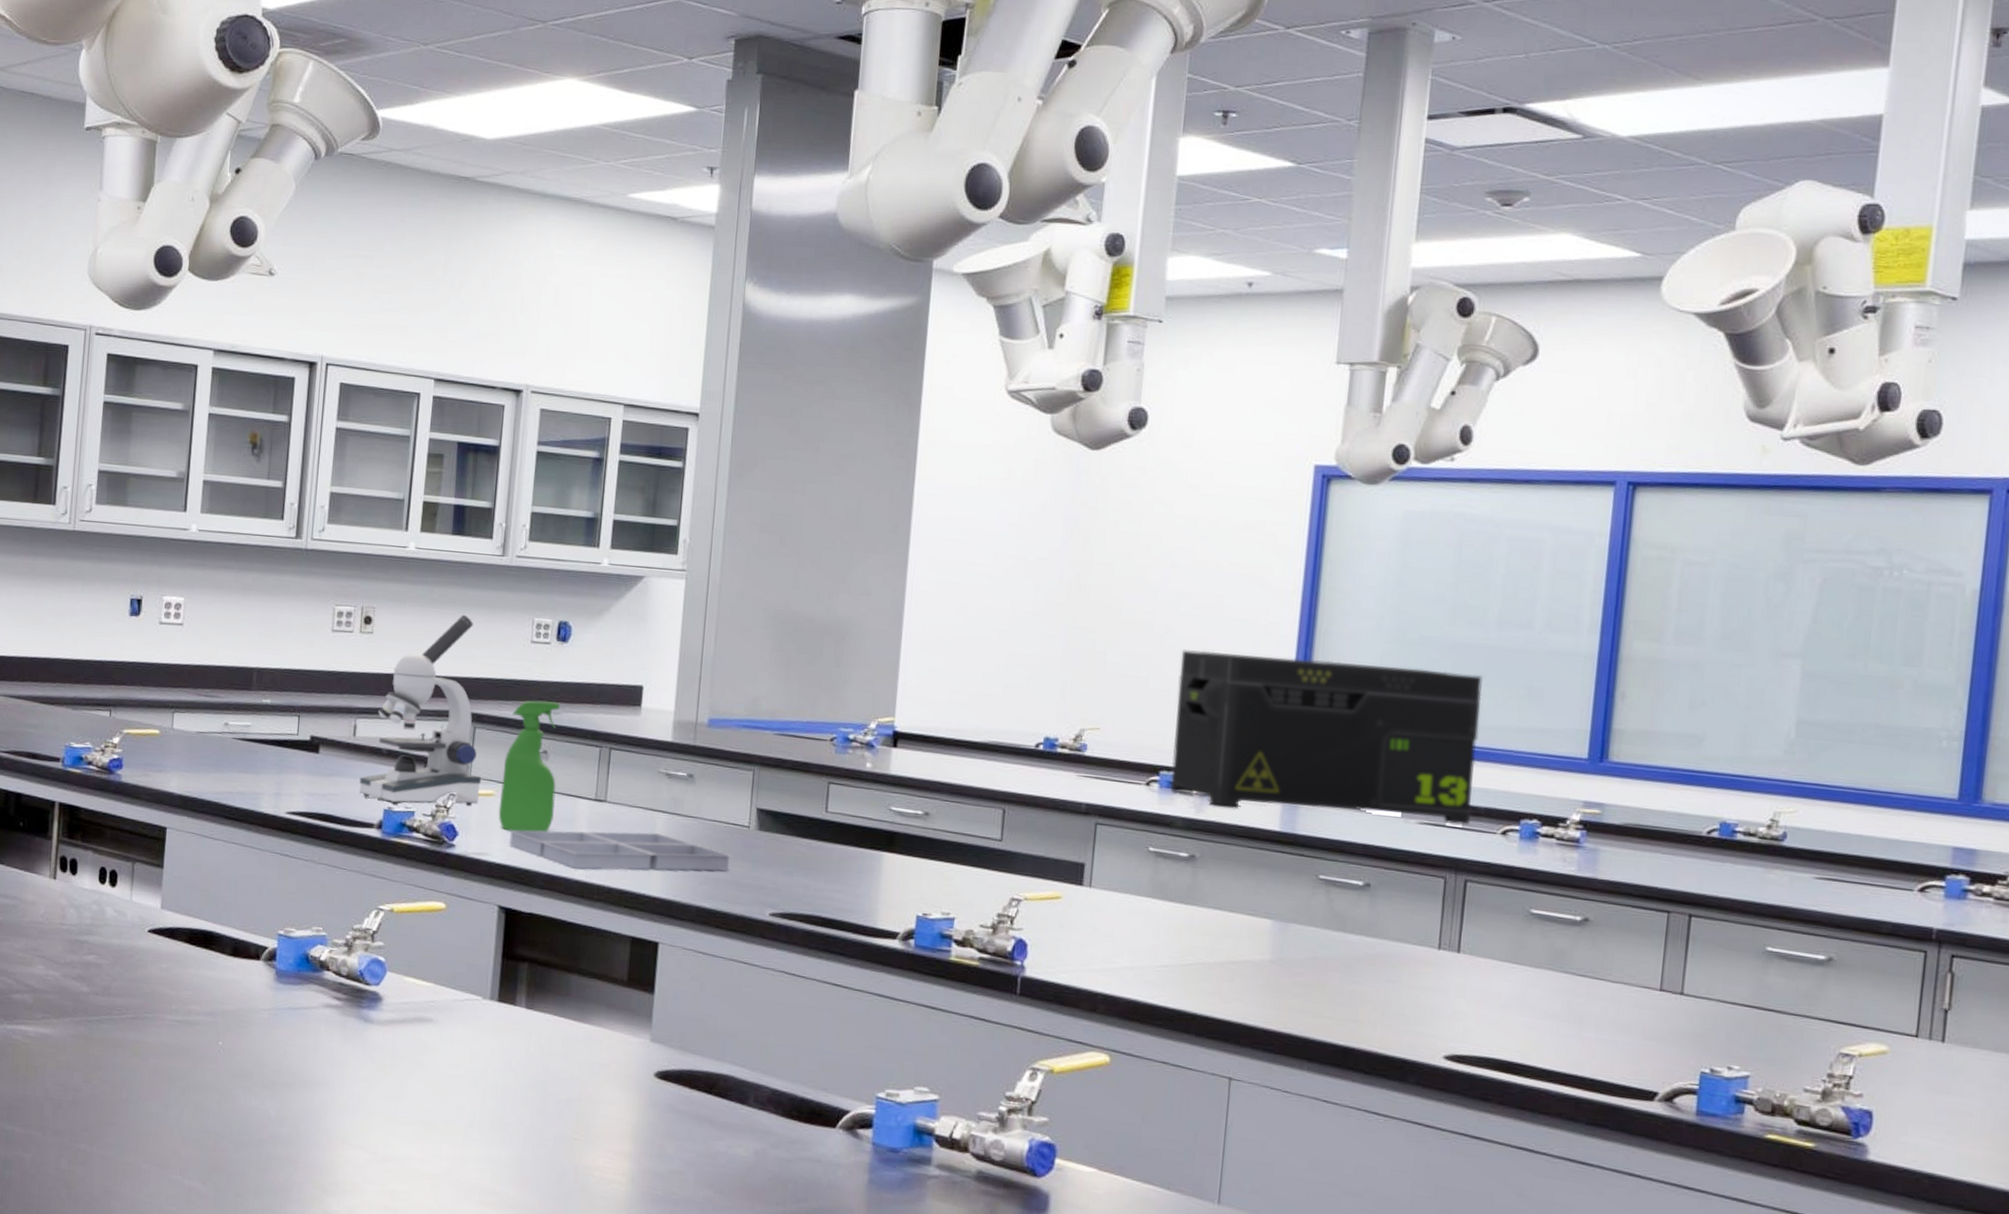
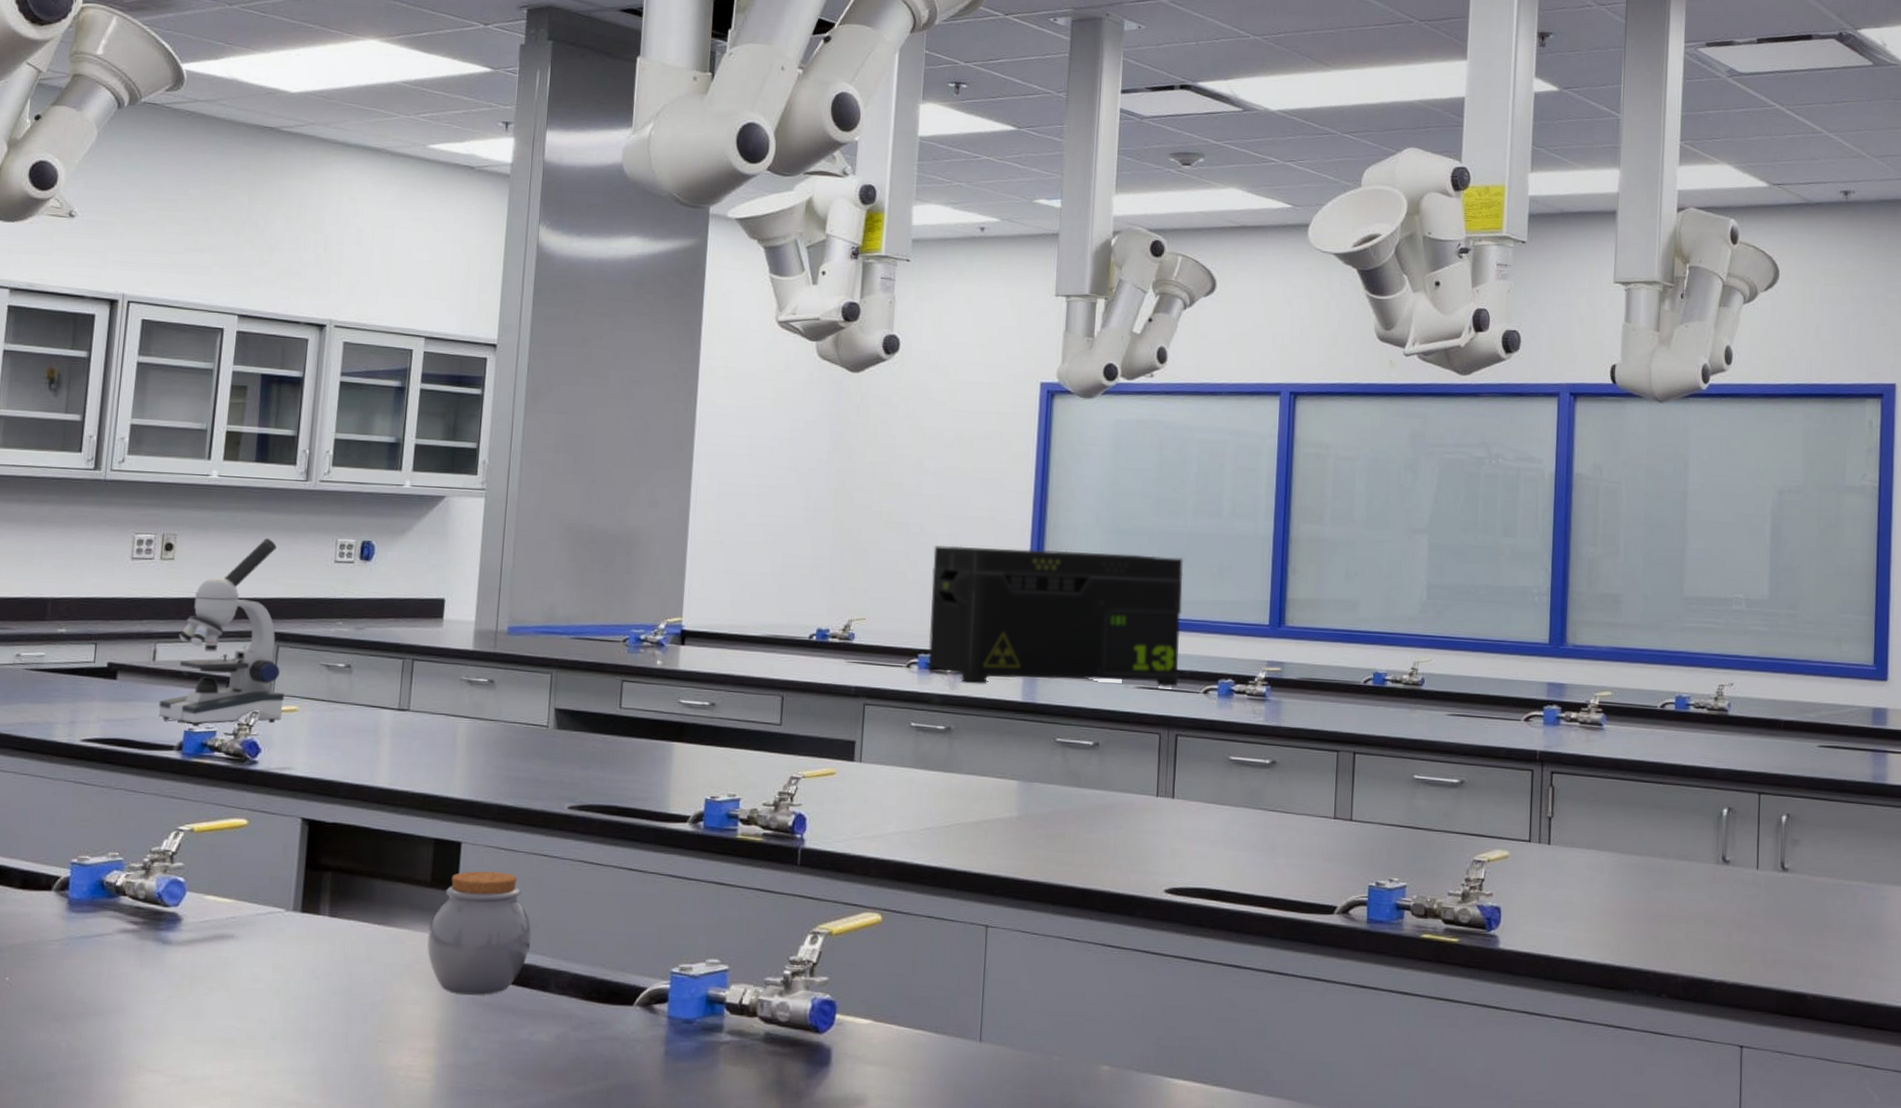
spray bottle: present [498,700,561,833] -> none [301,617,365,745]
storage tray: present [508,830,733,871] -> none [311,737,533,777]
jar: none [623,973,730,1102] -> present [426,871,532,995]

